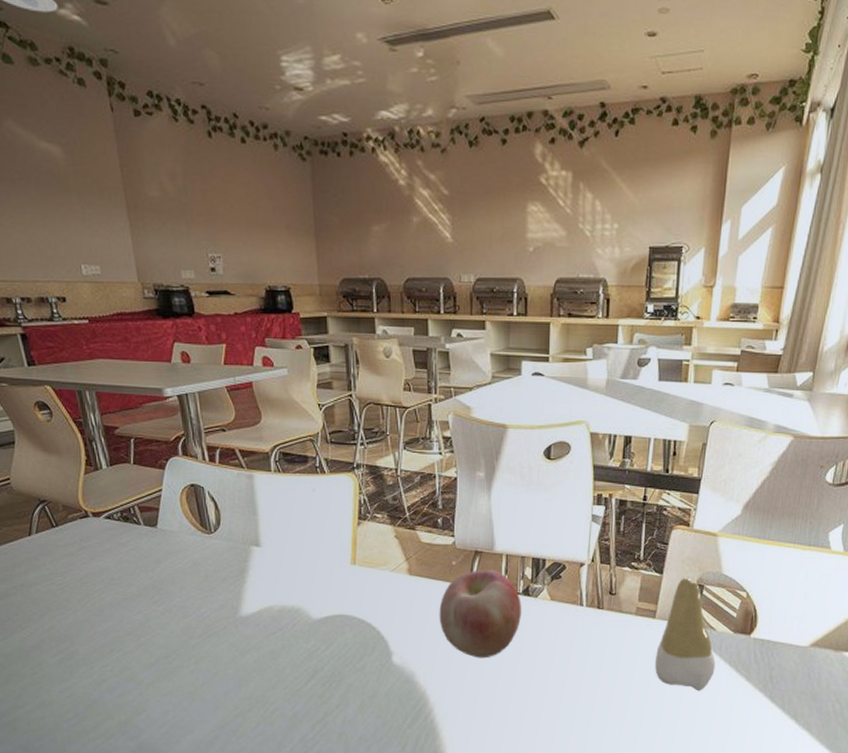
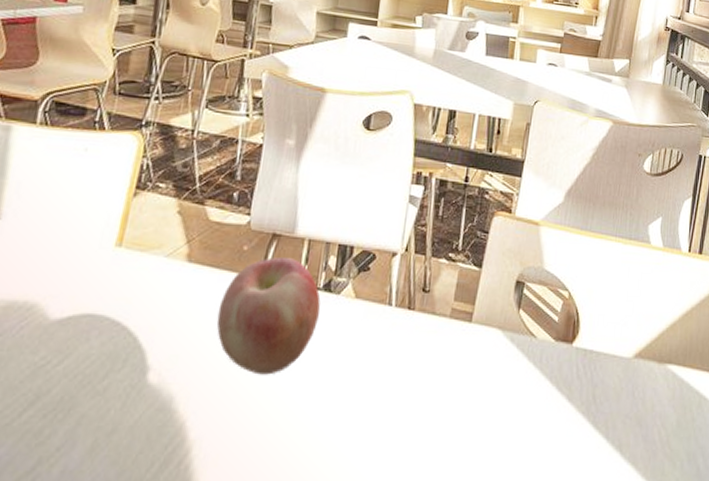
tooth: present [655,578,716,691] -> none [468,273,536,417]

